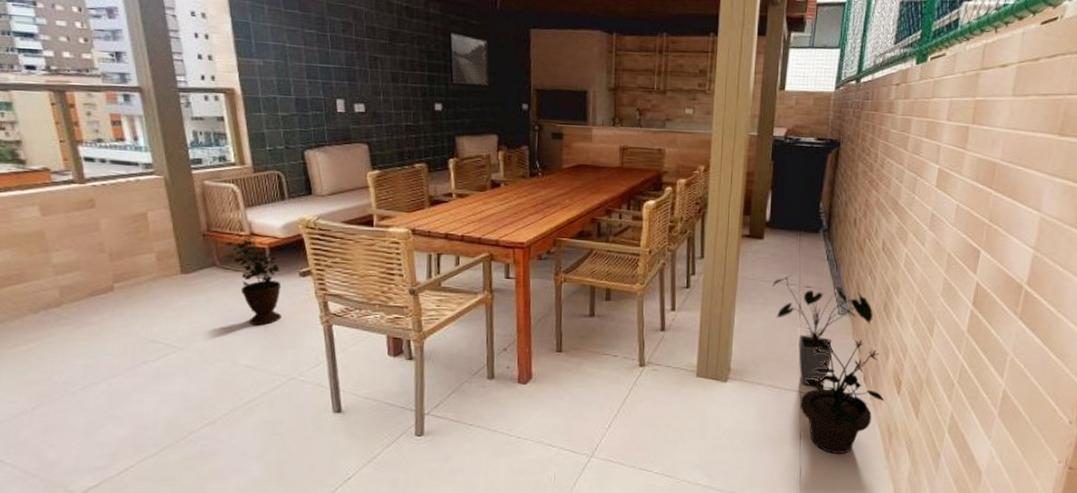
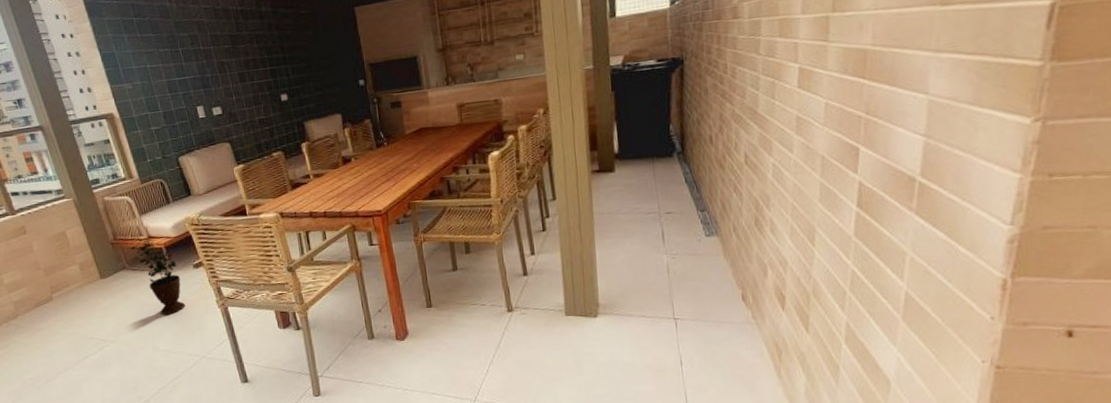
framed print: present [448,31,489,85] -> none [281,25,326,73]
house plant: present [772,275,873,386] -> none [630,203,744,312]
potted plant: present [800,338,885,454] -> none [676,259,769,377]

